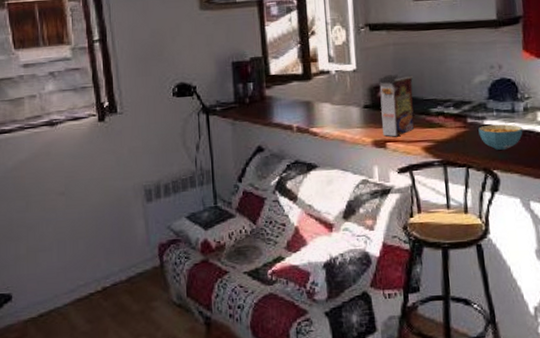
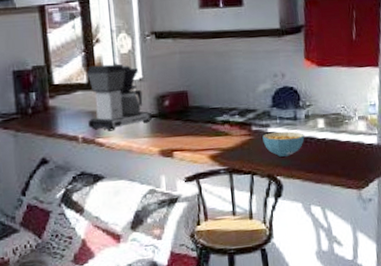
coffee maker: none [302,55,366,121] -> present [87,64,153,131]
cereal box: present [379,74,415,137] -> none [165,83,201,146]

